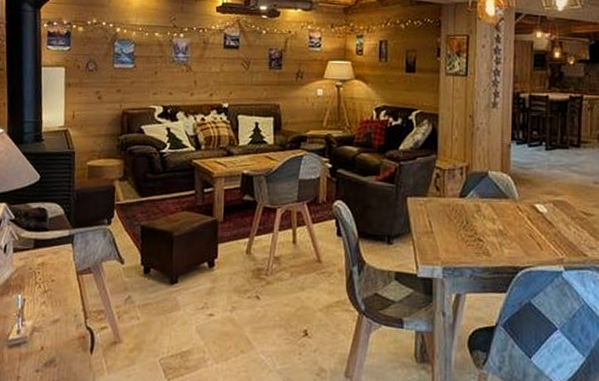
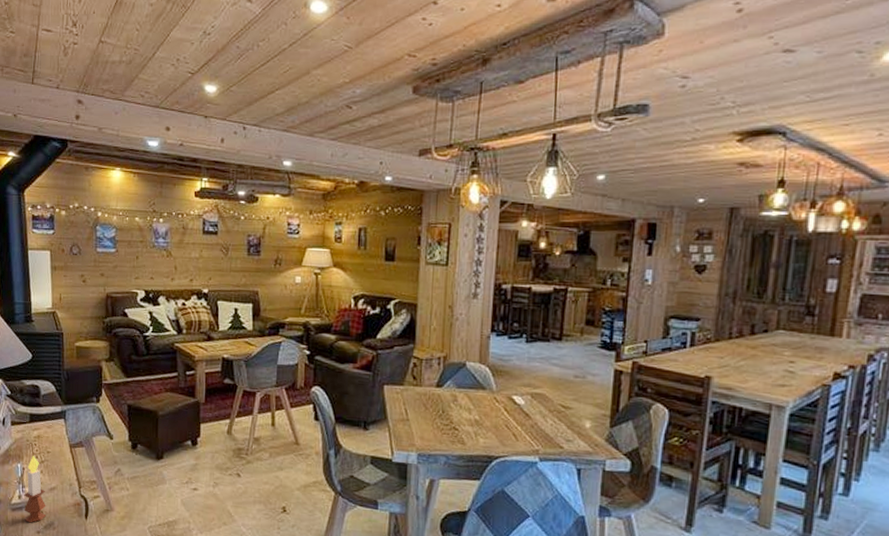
candle: none [22,285,47,361] -> present [24,456,46,523]

